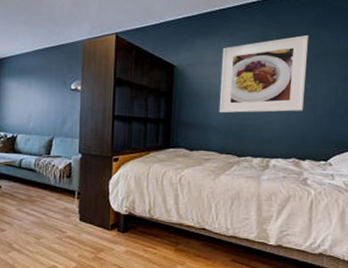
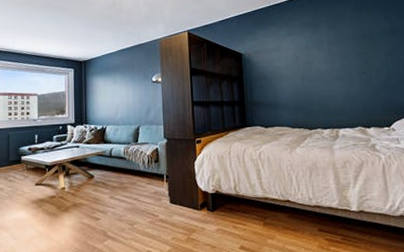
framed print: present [218,35,308,113] -> none [281,20,360,92]

